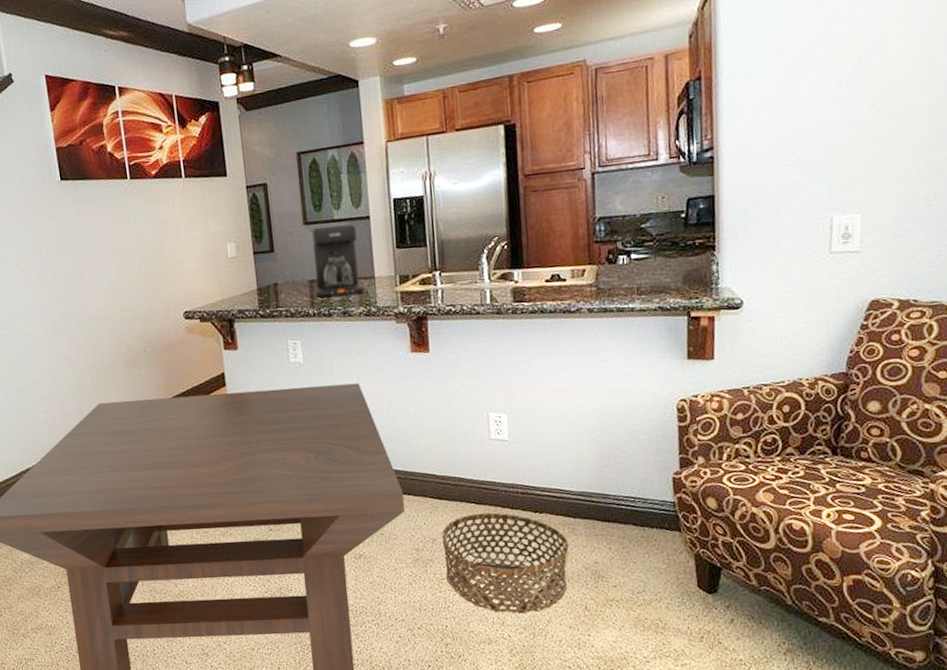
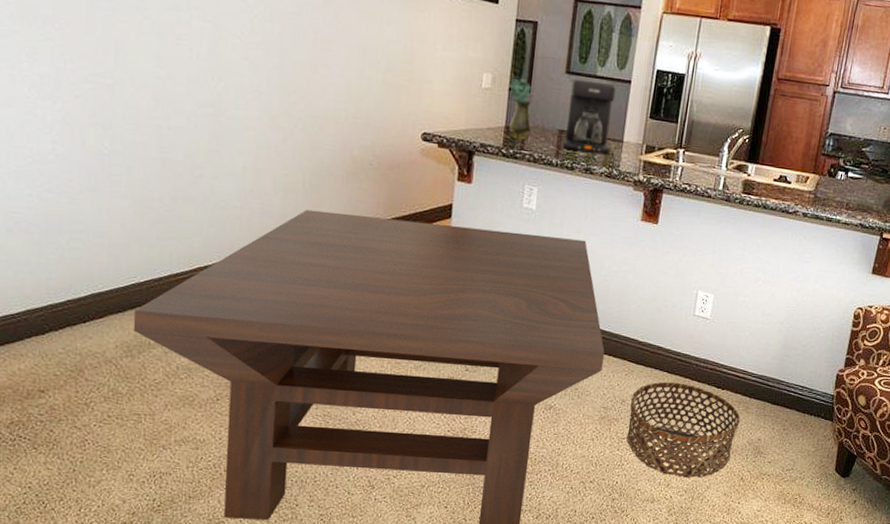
vase: none [252,238,282,299] -> present [508,74,532,141]

